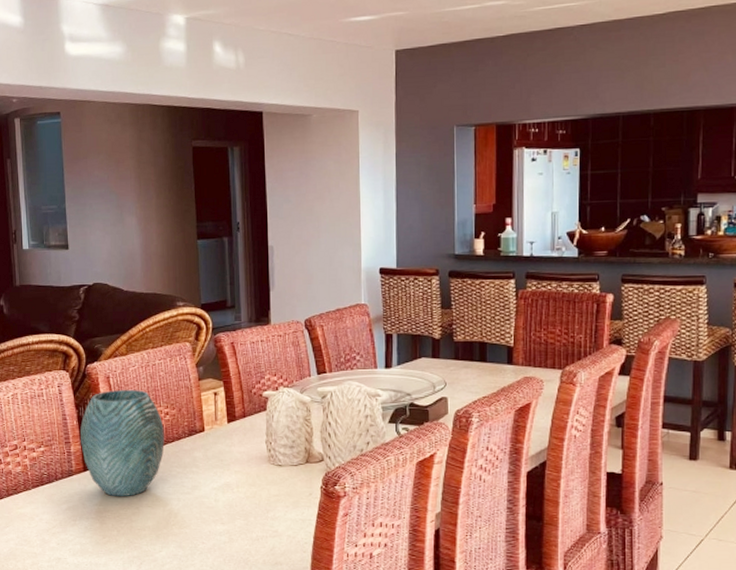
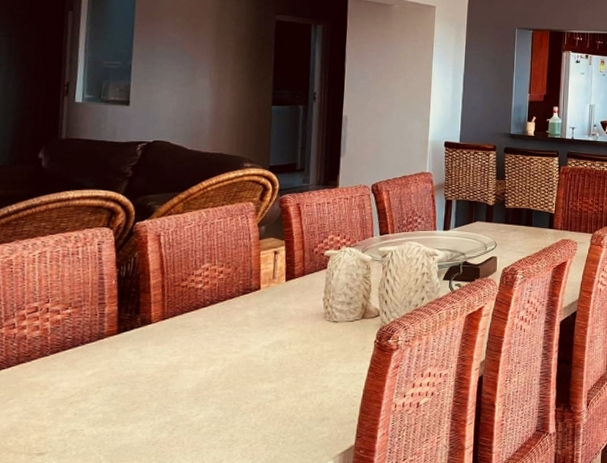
vase: present [80,389,164,497] -> none [117,247,217,360]

